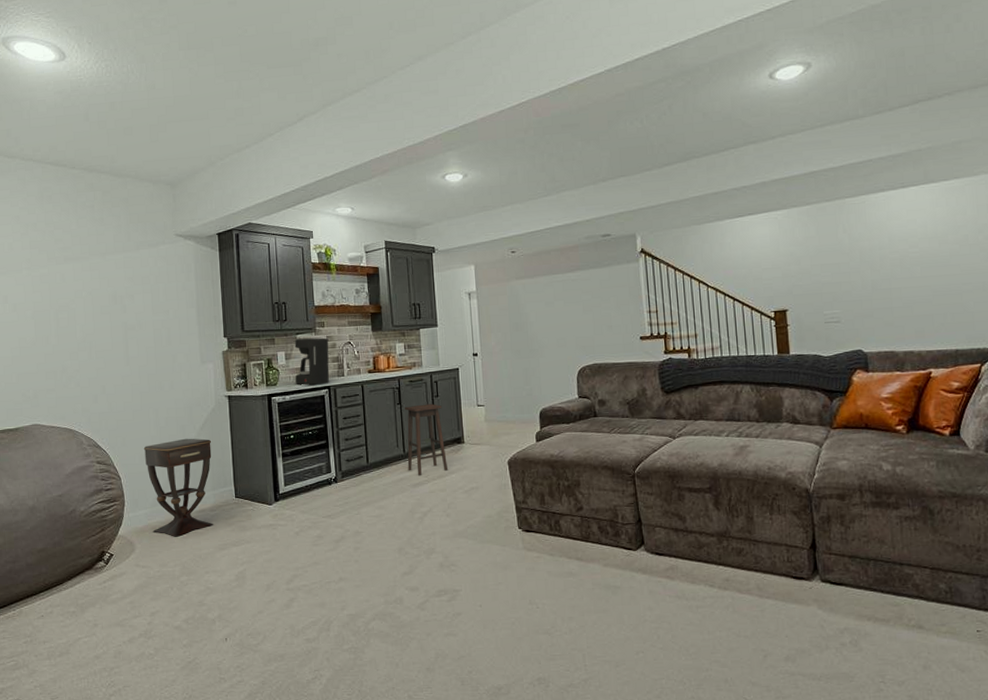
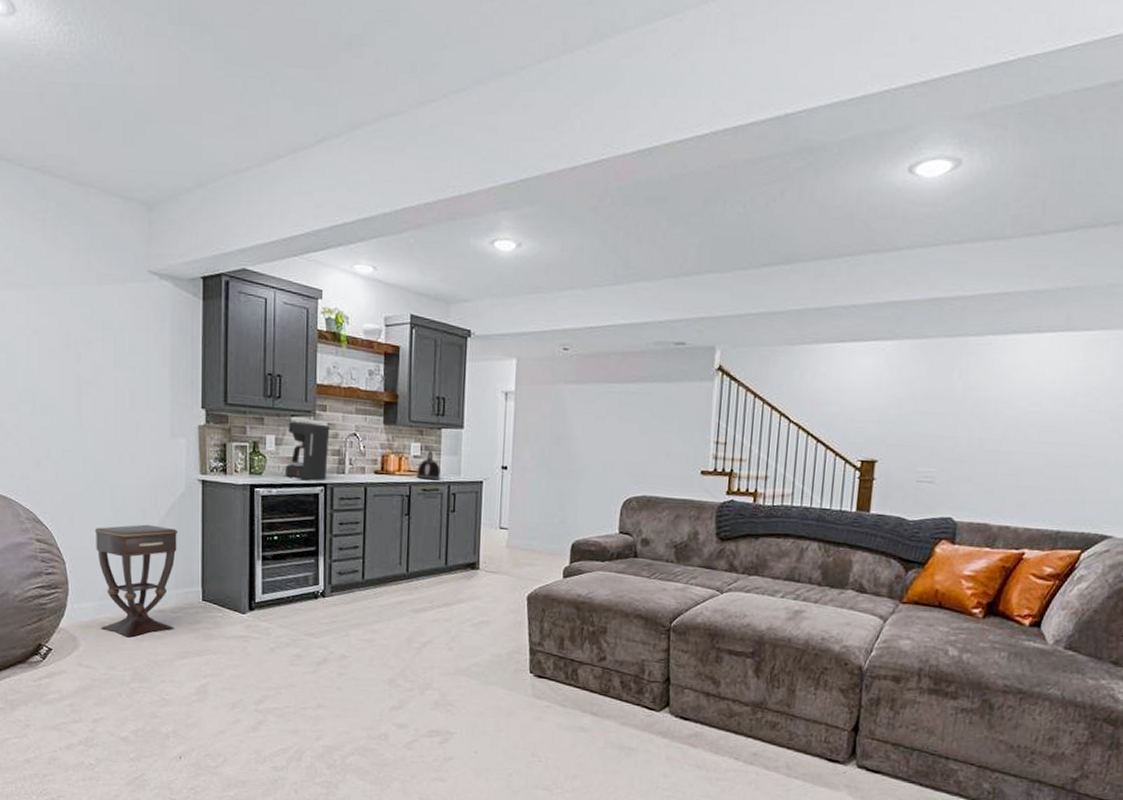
kettle: none [403,348,423,373] -> present [417,450,440,481]
bar stool: present [405,403,448,475] -> none [409,518,458,600]

